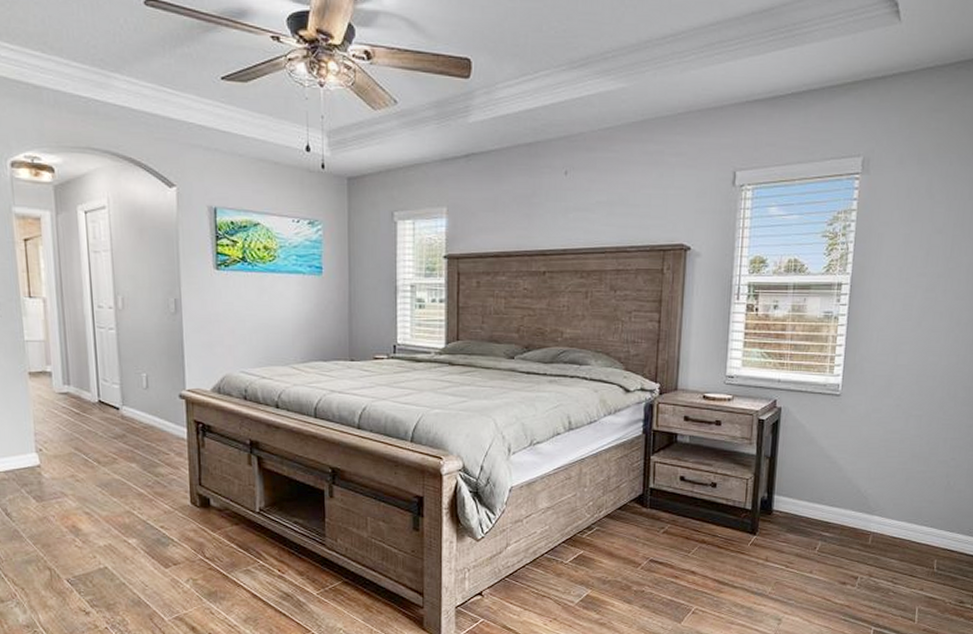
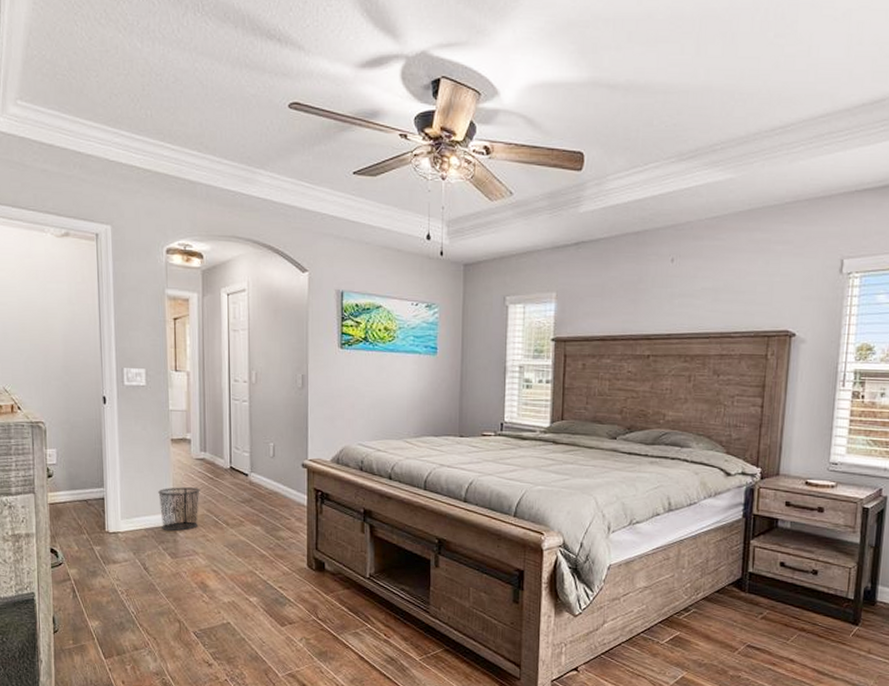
waste bin: none [17,424,66,473] -> present [158,487,200,531]

